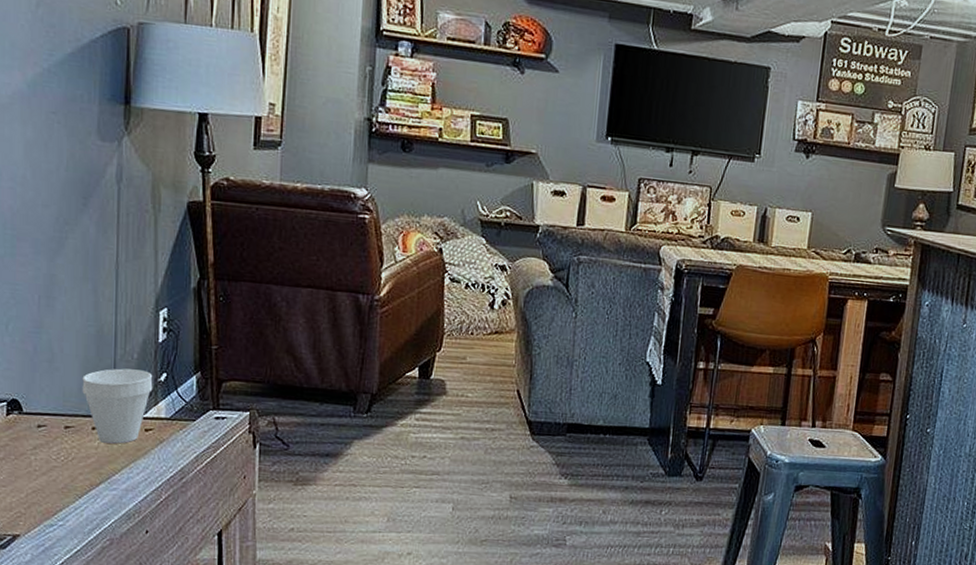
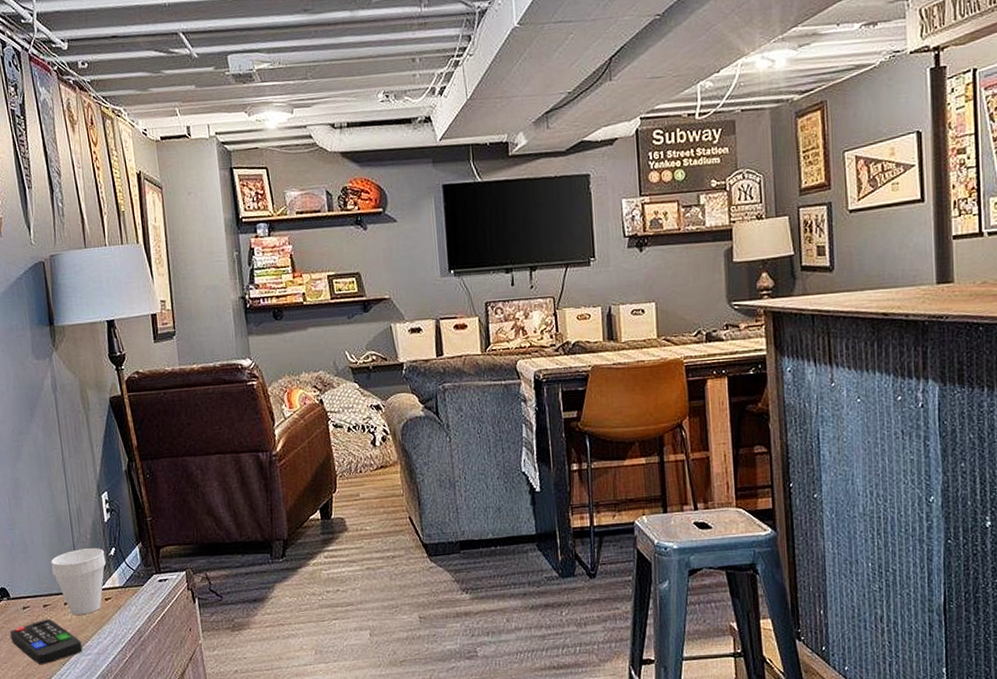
remote control: none [16,442,107,495] -> present [10,619,83,665]

